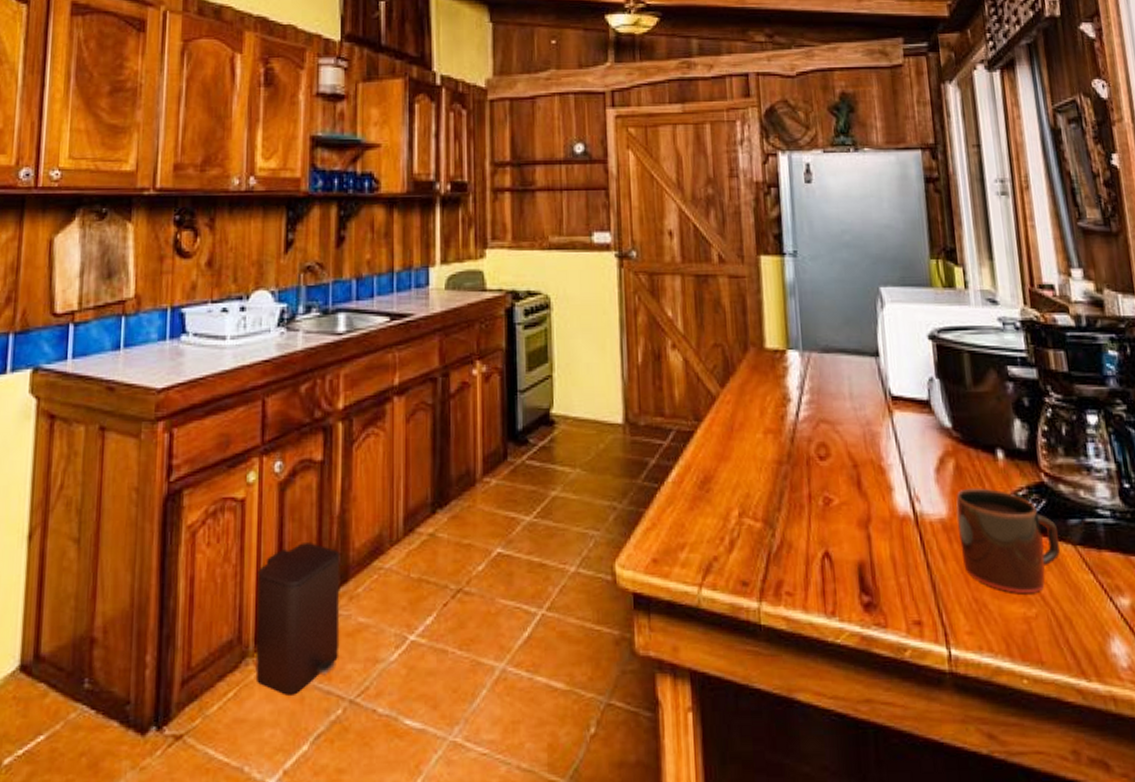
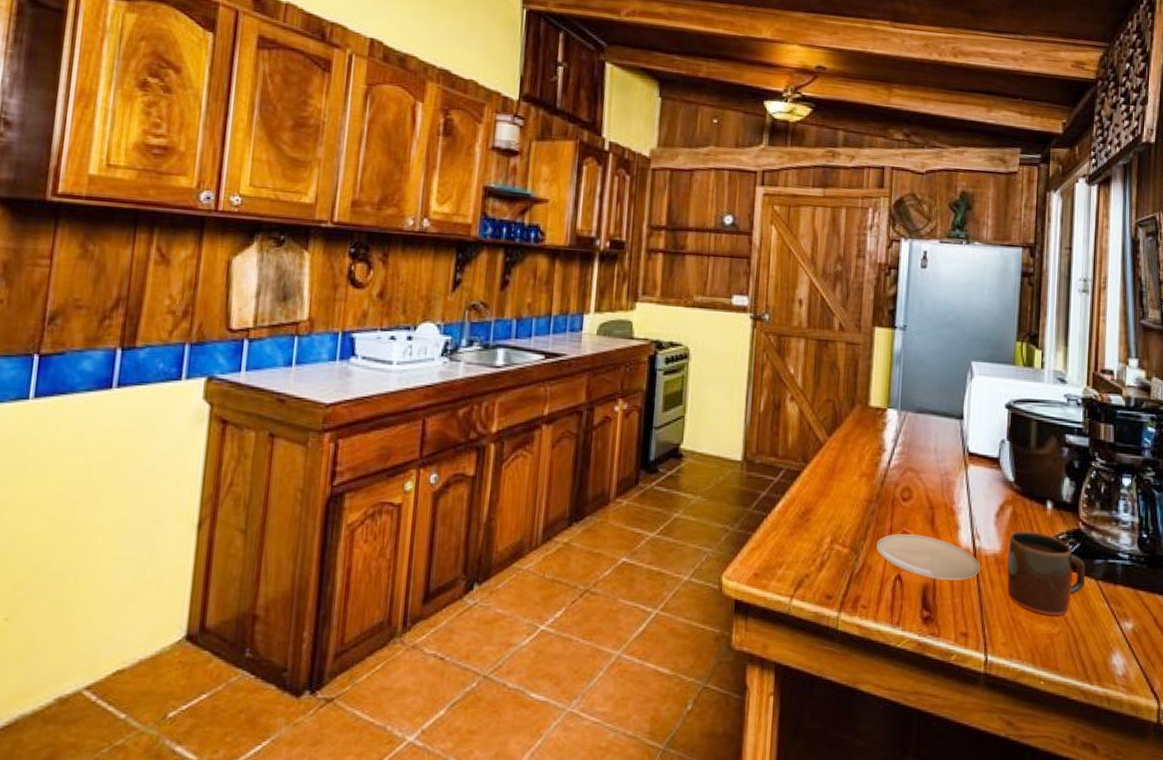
pedal bin: present [255,543,340,695] -> none [402,544,485,670]
plate: none [794,500,926,556] -> present [876,534,980,581]

